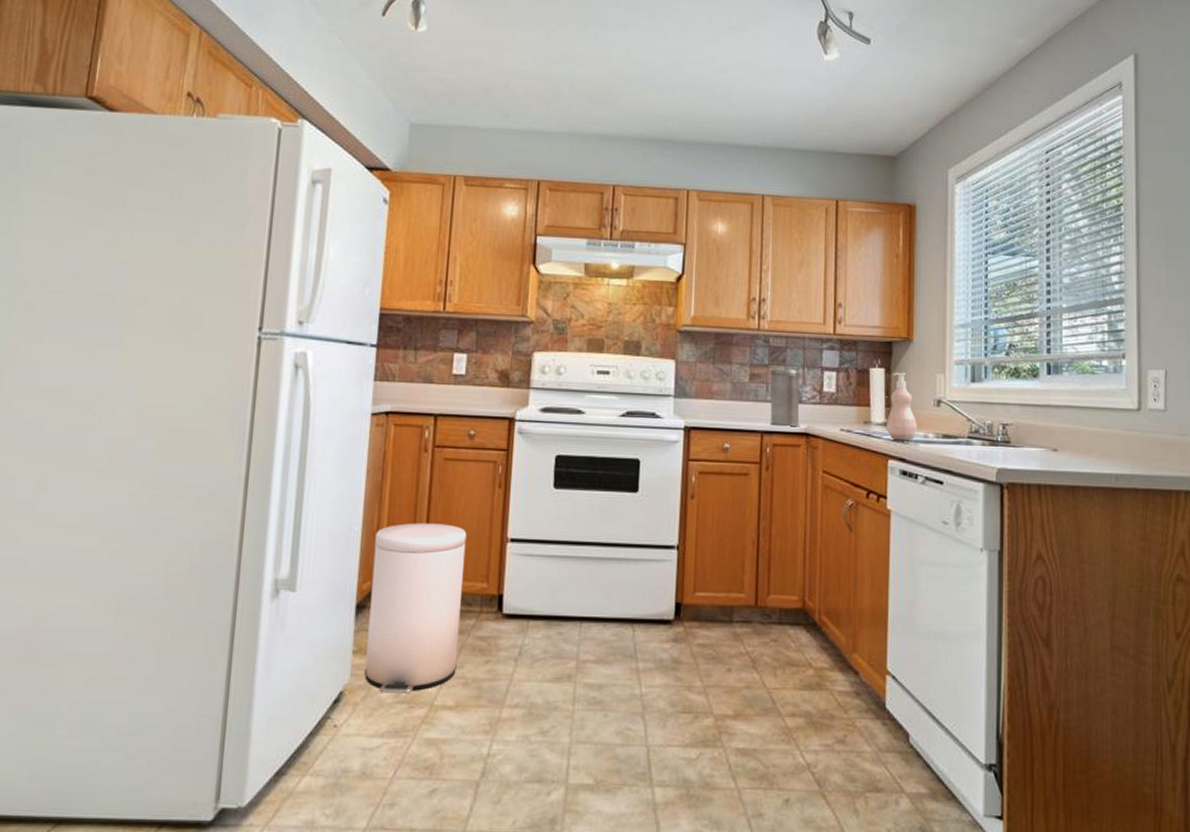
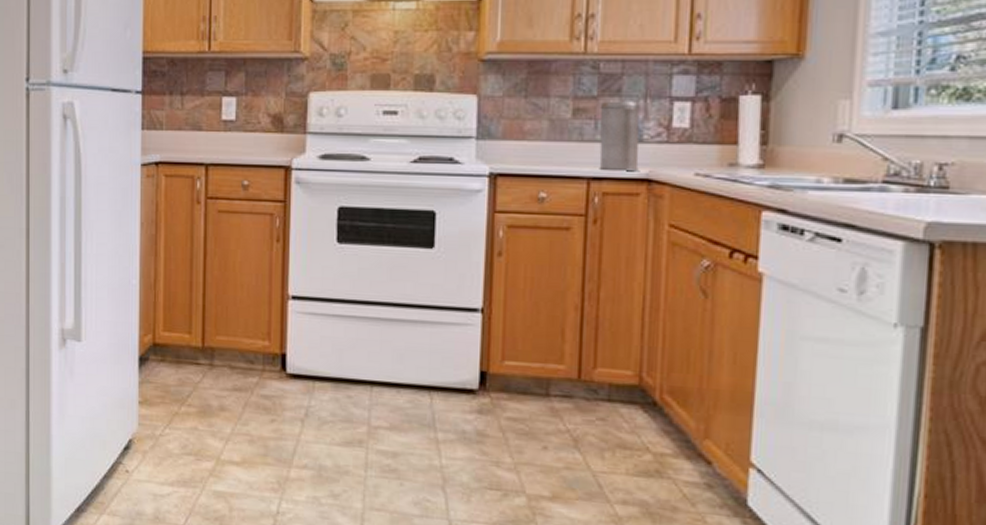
pedal bin: present [365,522,467,694] -> none [152,277,245,447]
soap bottle: present [886,372,917,442] -> none [761,99,807,188]

